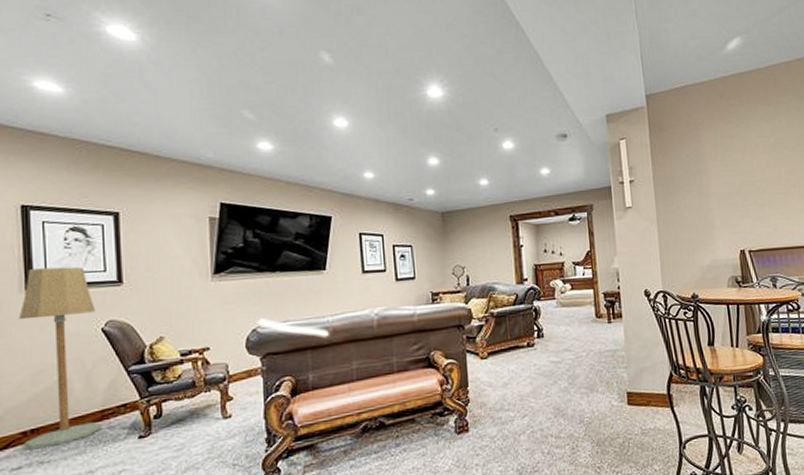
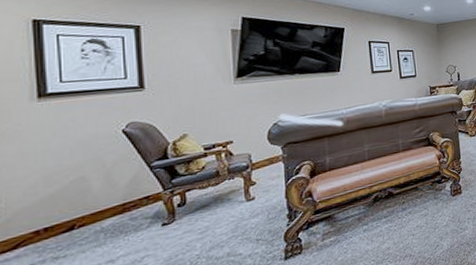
floor lamp: present [18,266,102,450] -> none [29,75,123,247]

